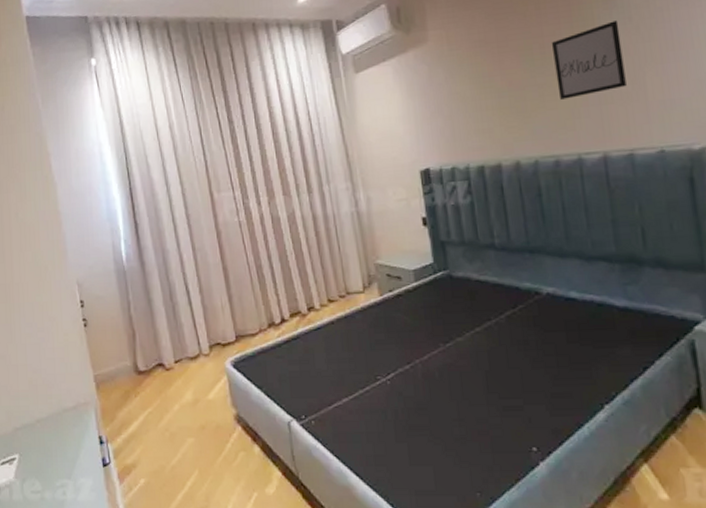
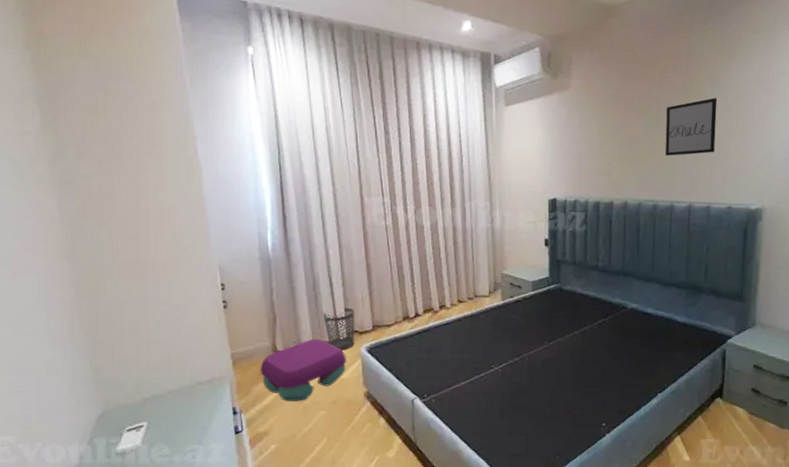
stool: none [123,354,212,428] -> present [260,338,346,402]
wastebasket: none [183,316,219,367] -> present [324,307,355,351]

